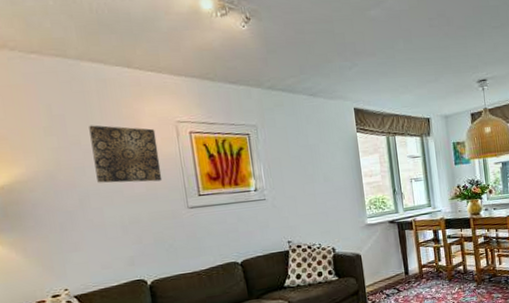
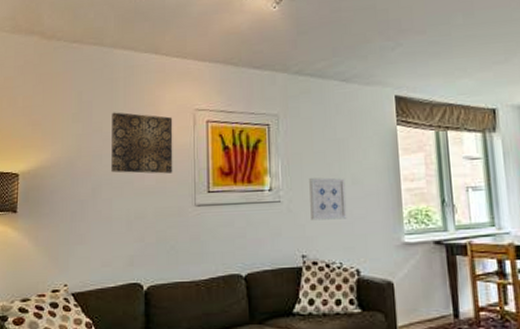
wall art: none [288,177,322,213] -> present [309,177,347,220]

